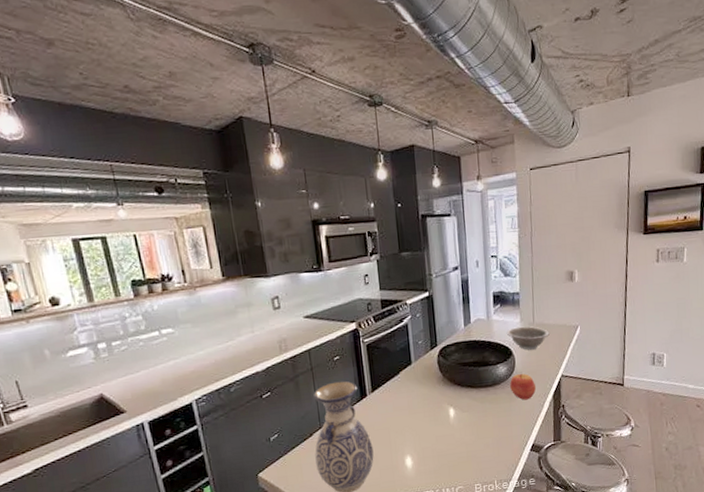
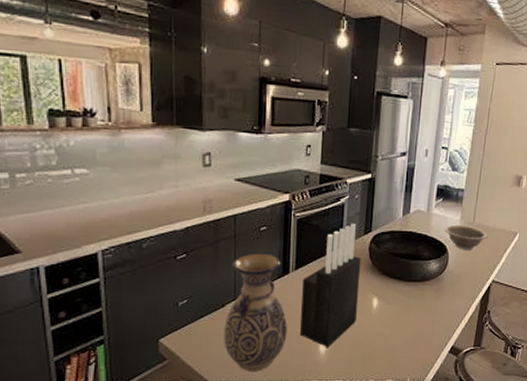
knife block: none [379,340,436,462] -> present [300,223,362,348]
apple: present [510,374,536,400] -> none [439,273,465,301]

